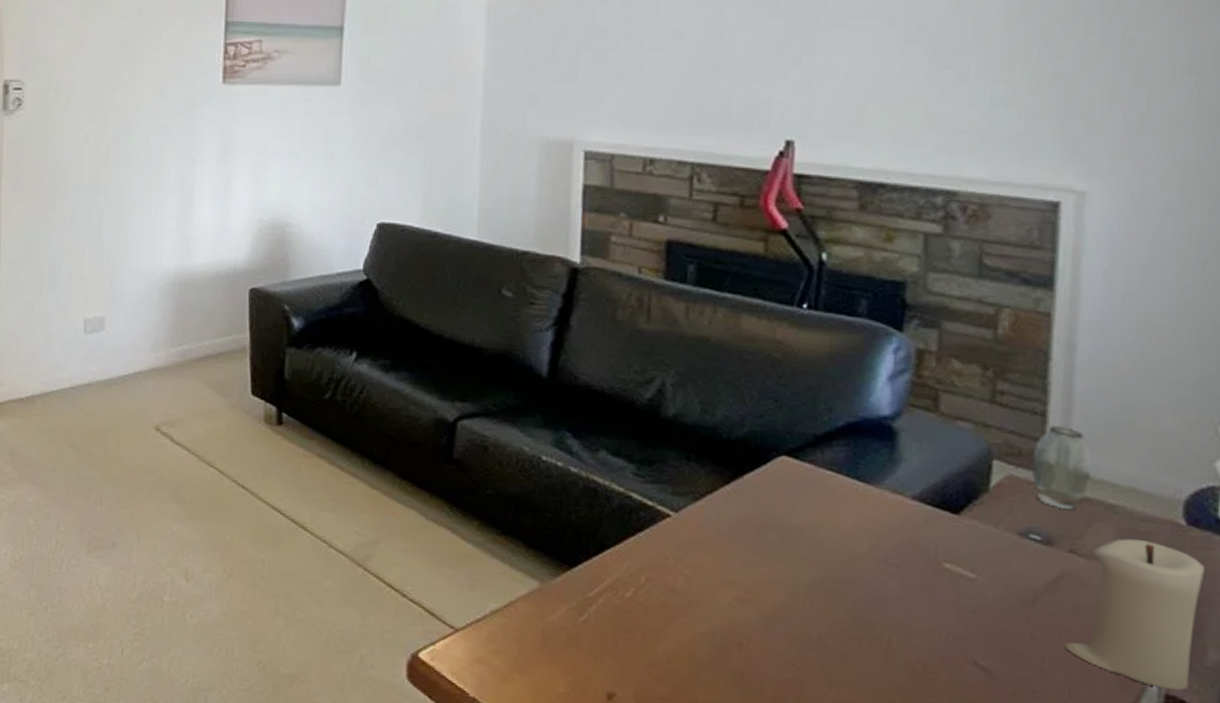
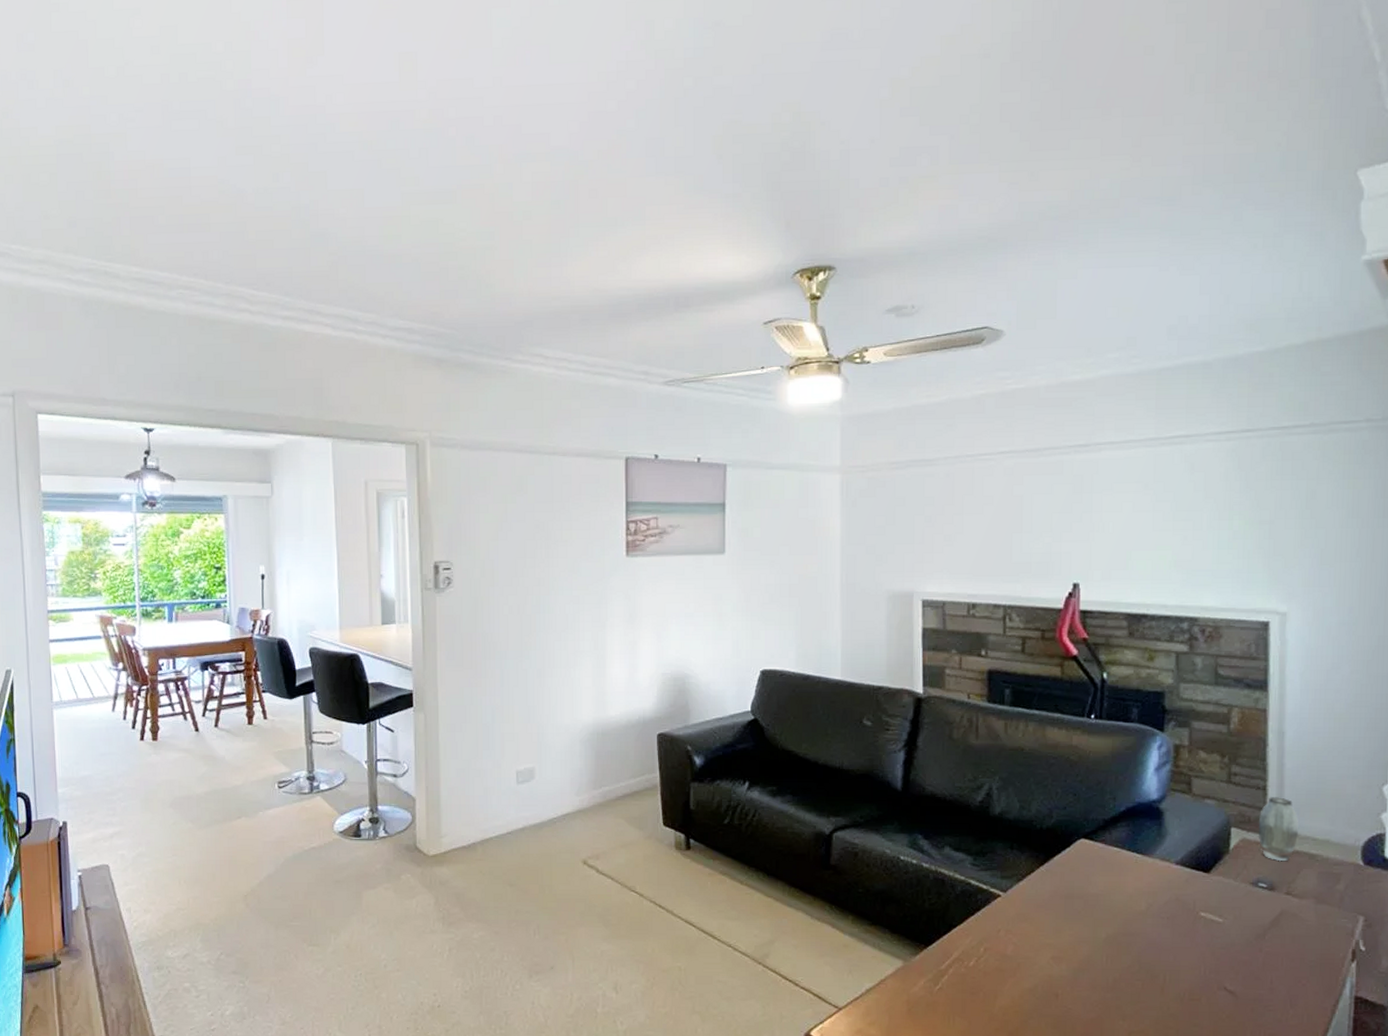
candle: present [1064,538,1206,691] -> none [1286,880,1378,992]

